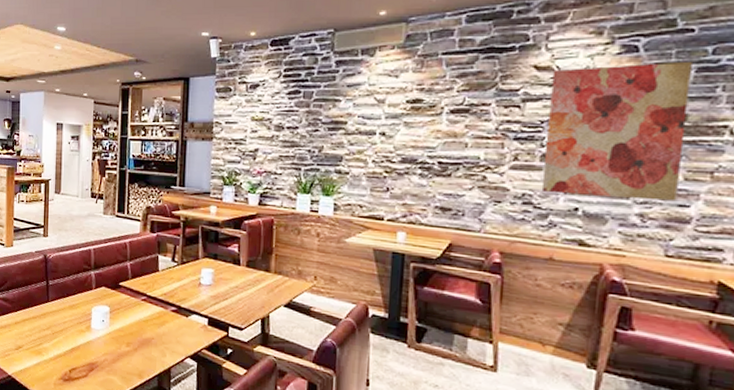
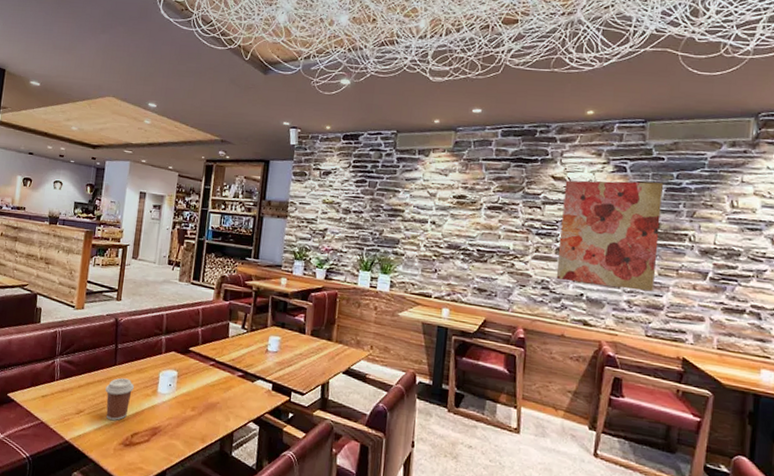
coffee cup: none [41,314,68,356] -> present [105,377,134,421]

